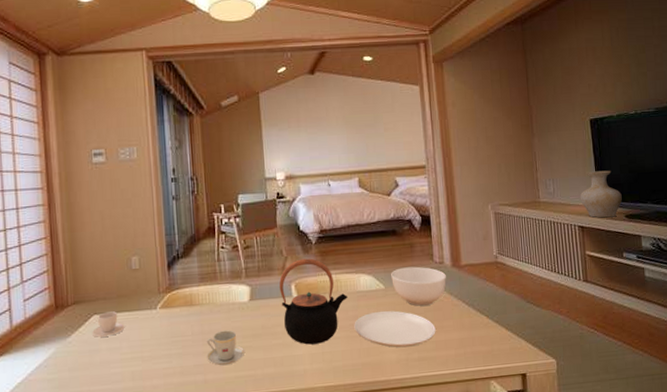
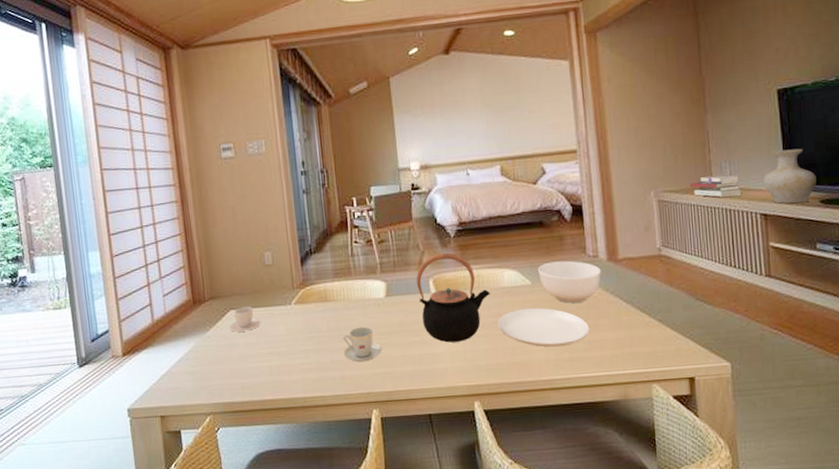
books: none [520,191,563,212] -> present [689,175,742,199]

